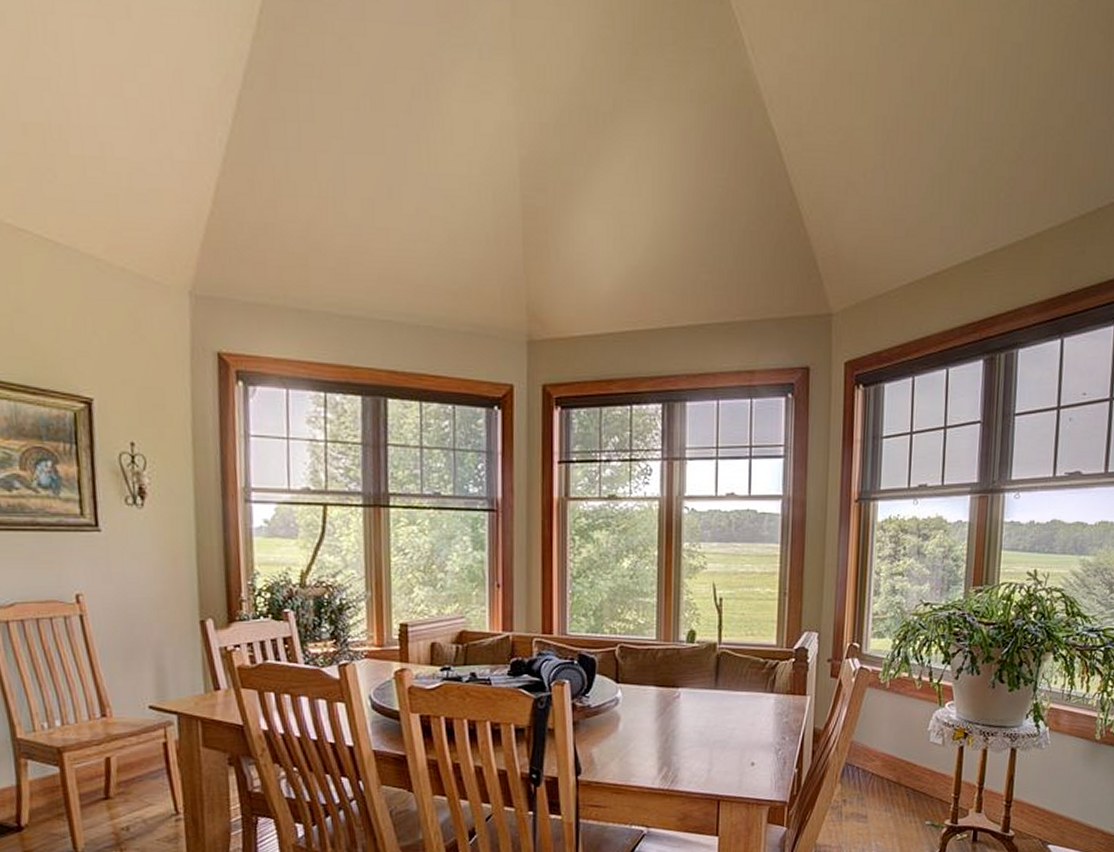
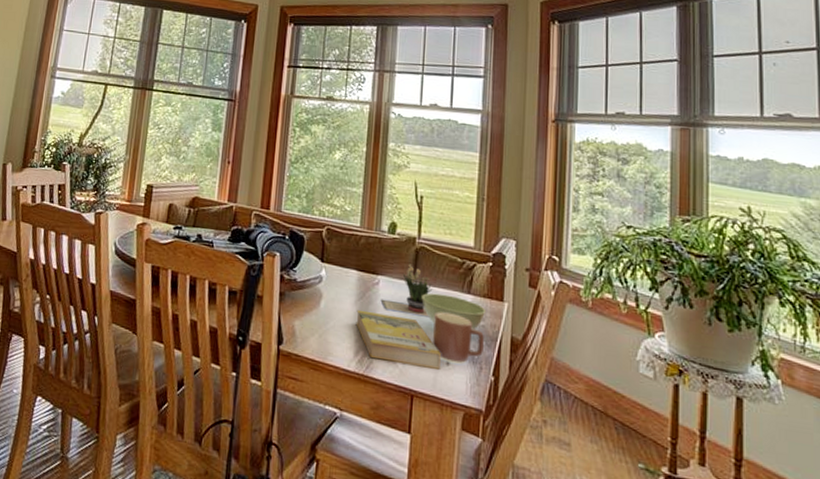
book: none [658,726,746,772] -> present [356,309,441,370]
potted flower: none [682,671,736,723] -> present [380,264,433,317]
bowl: none [724,697,790,728] -> present [421,292,487,330]
mug: none [736,715,787,764] -> present [432,311,484,365]

